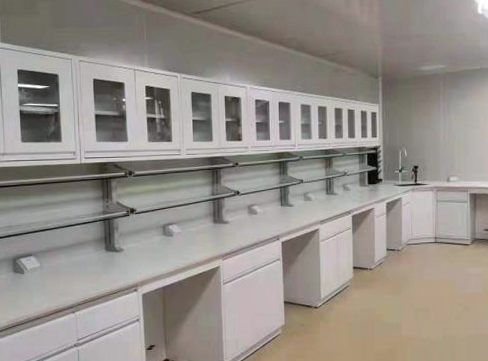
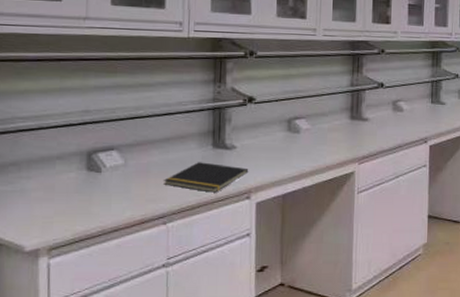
notepad: none [71,263,135,287] -> present [164,162,249,193]

